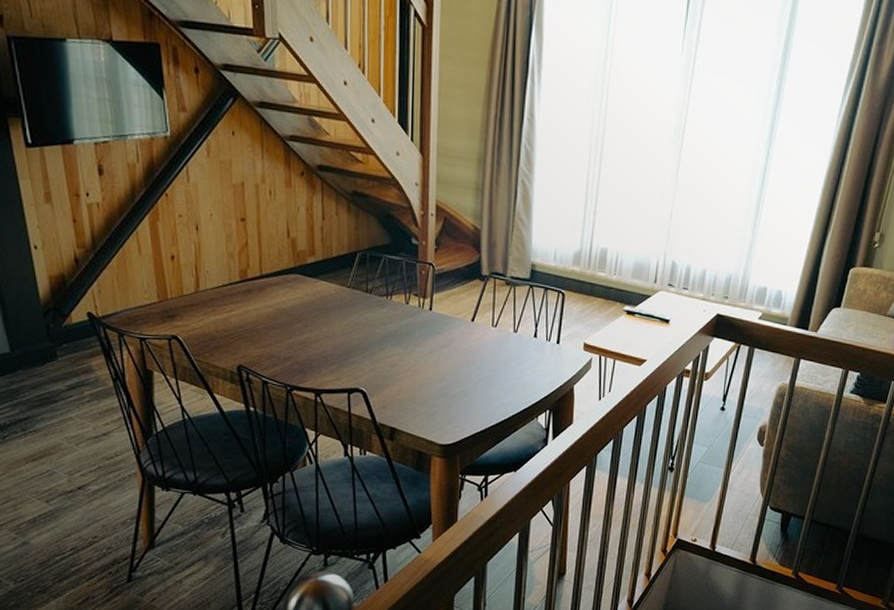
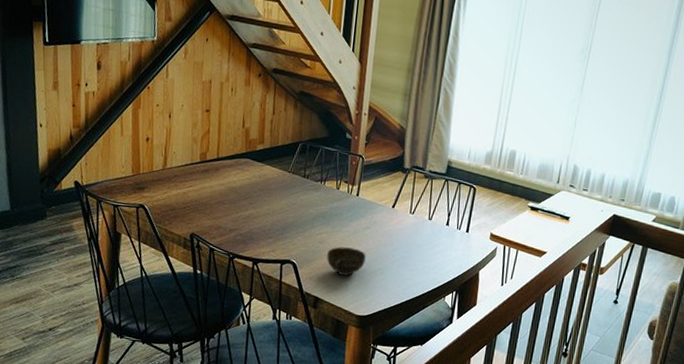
cup: none [401,369,447,401] -> present [327,246,367,276]

